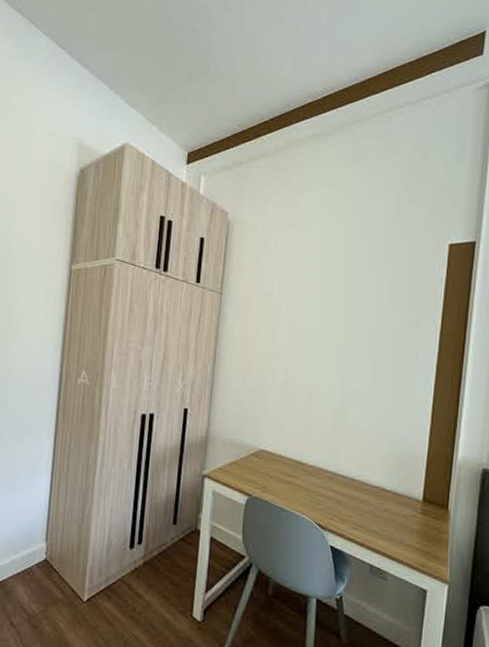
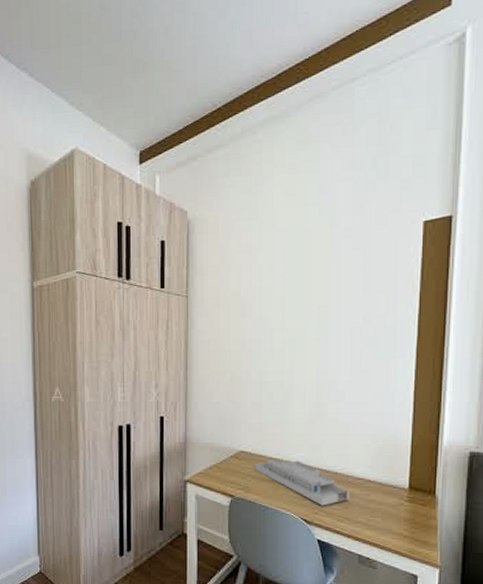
desk organizer: none [274,460,365,512] -> present [255,459,350,506]

